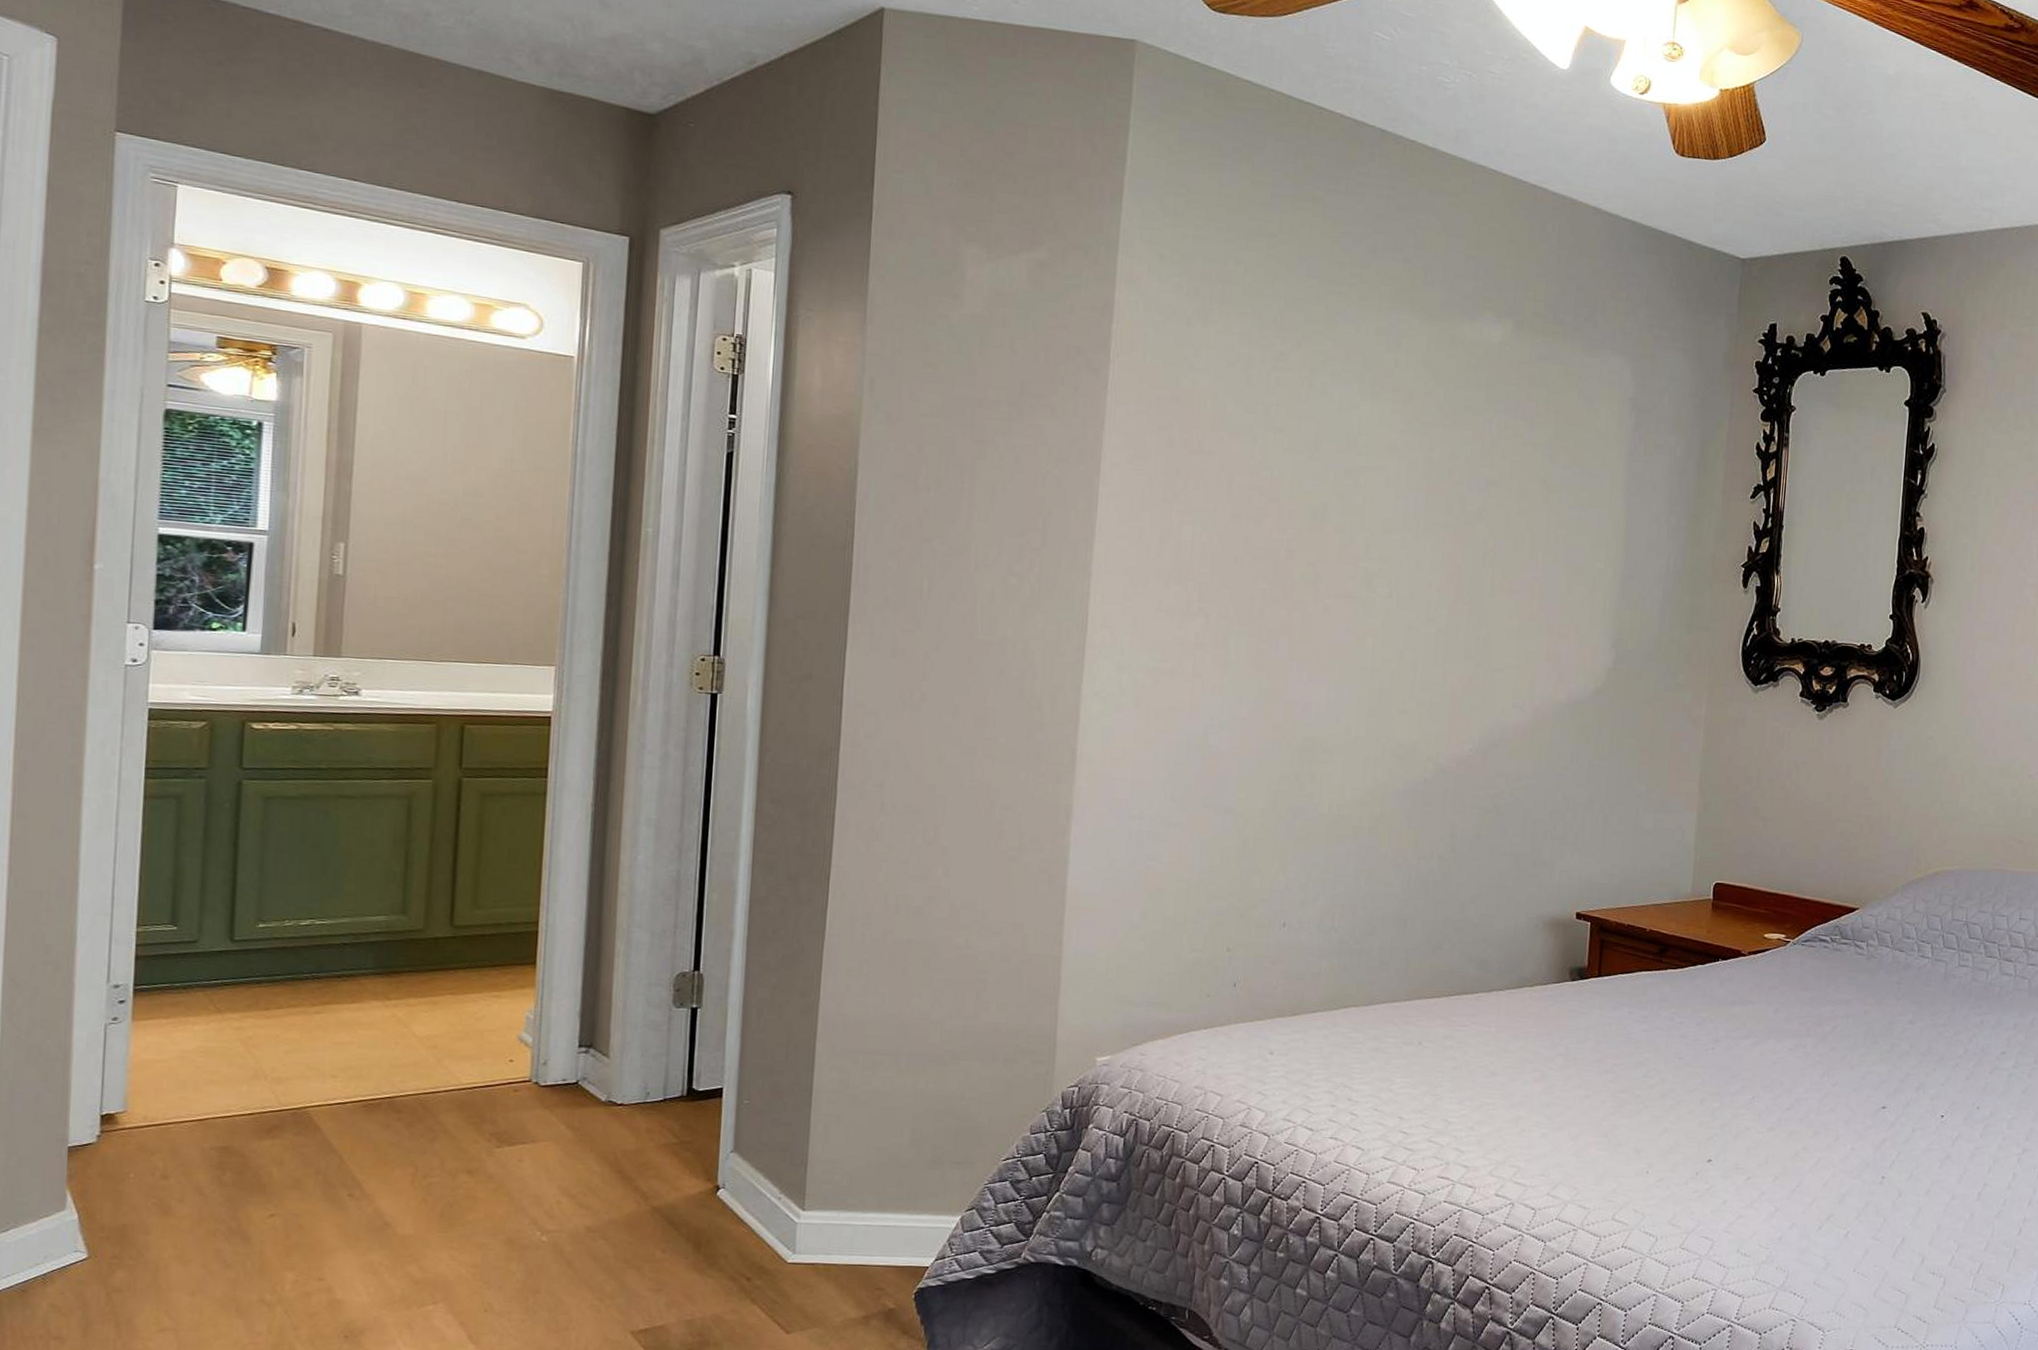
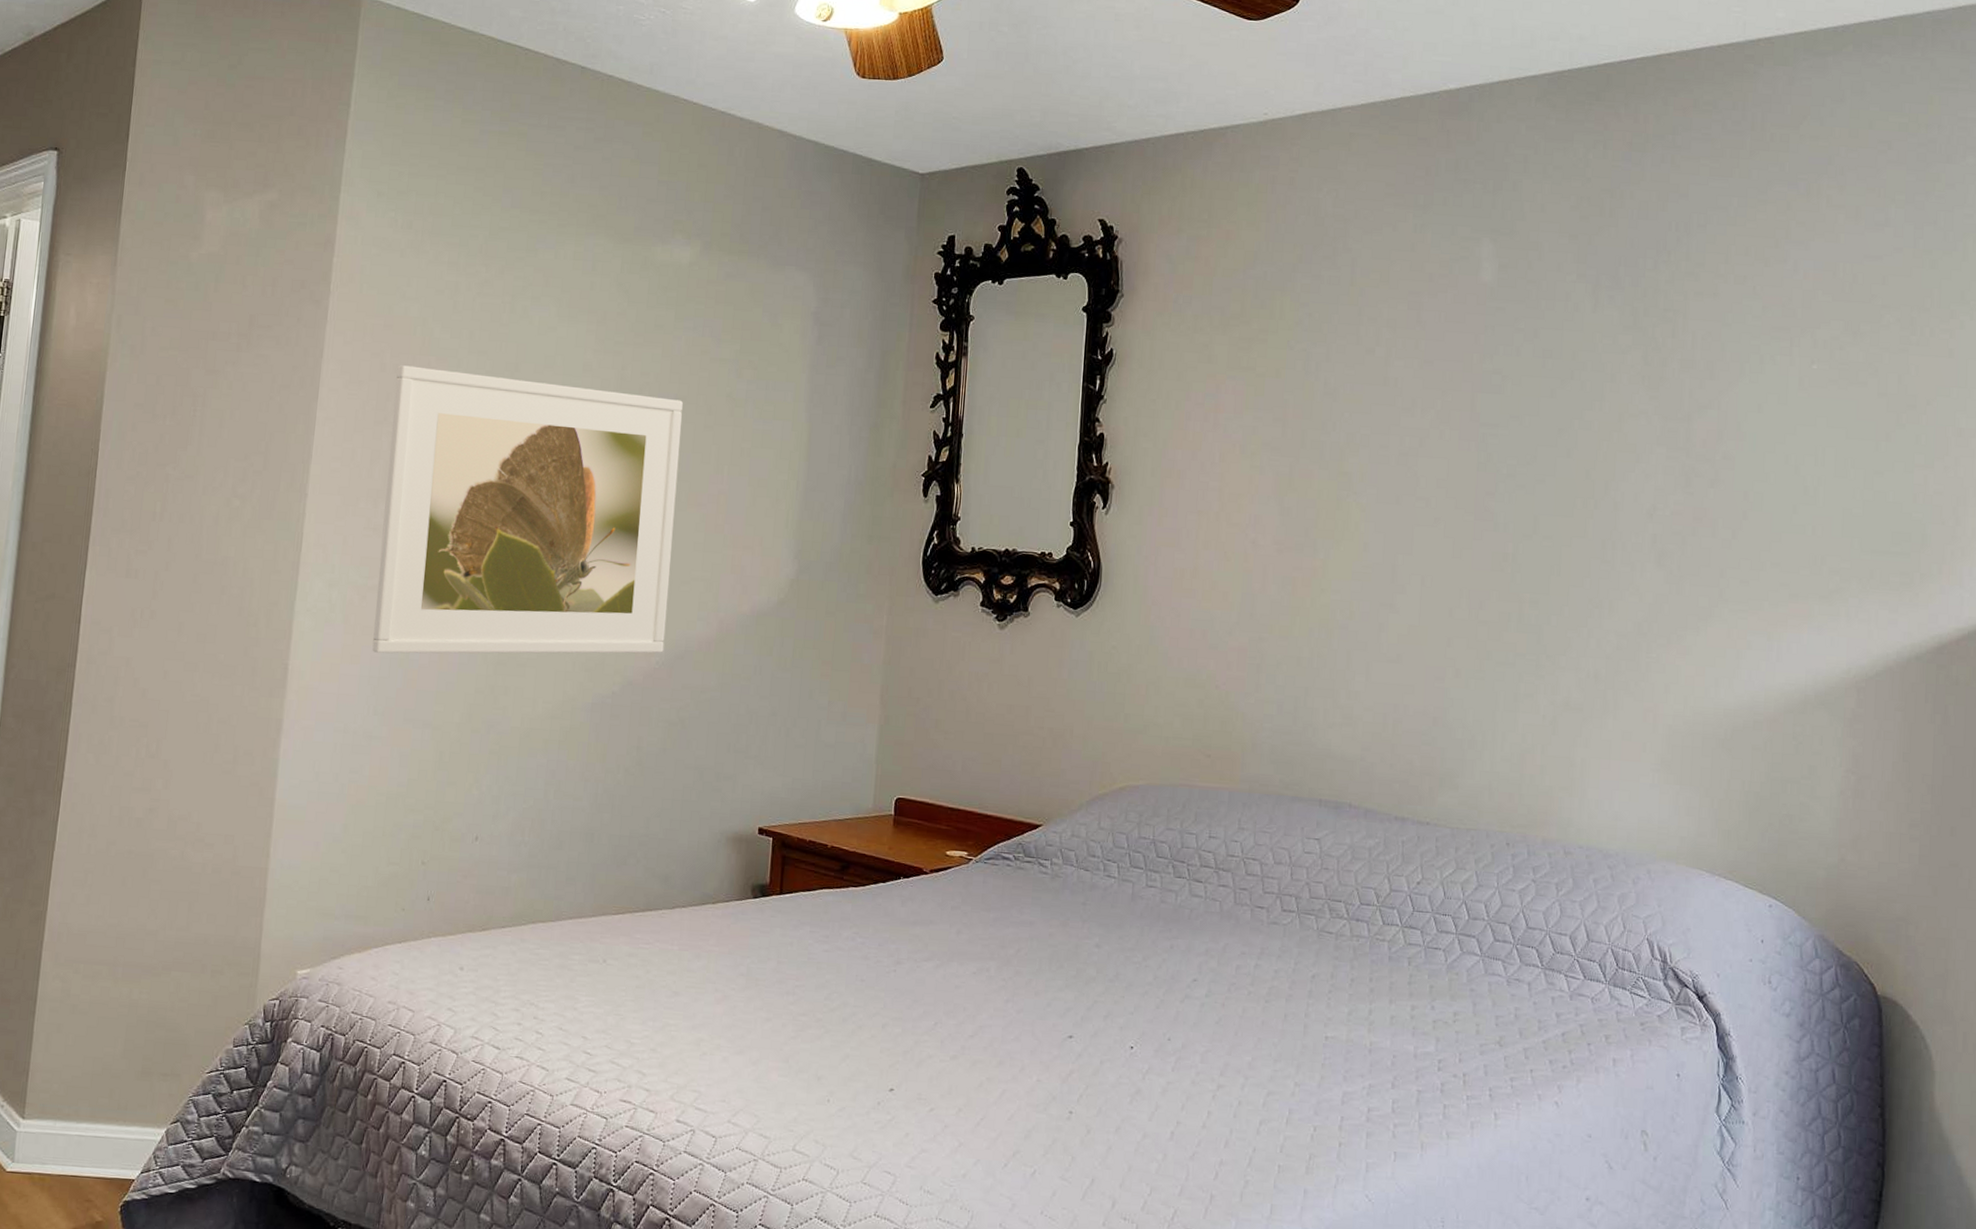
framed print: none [1167,440,1495,741] -> present [372,365,683,654]

